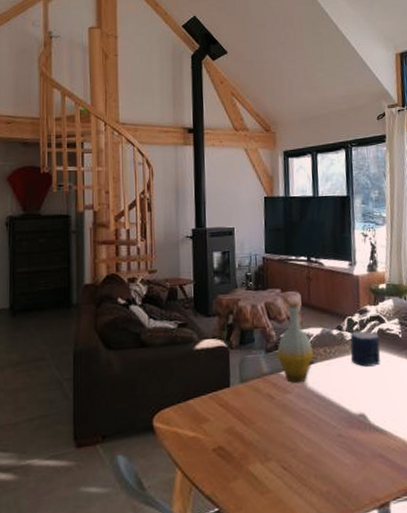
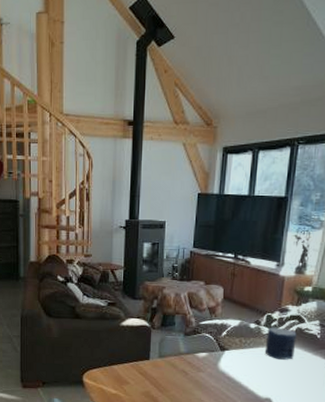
bottle: present [276,300,313,384] -> none [194,293,229,365]

